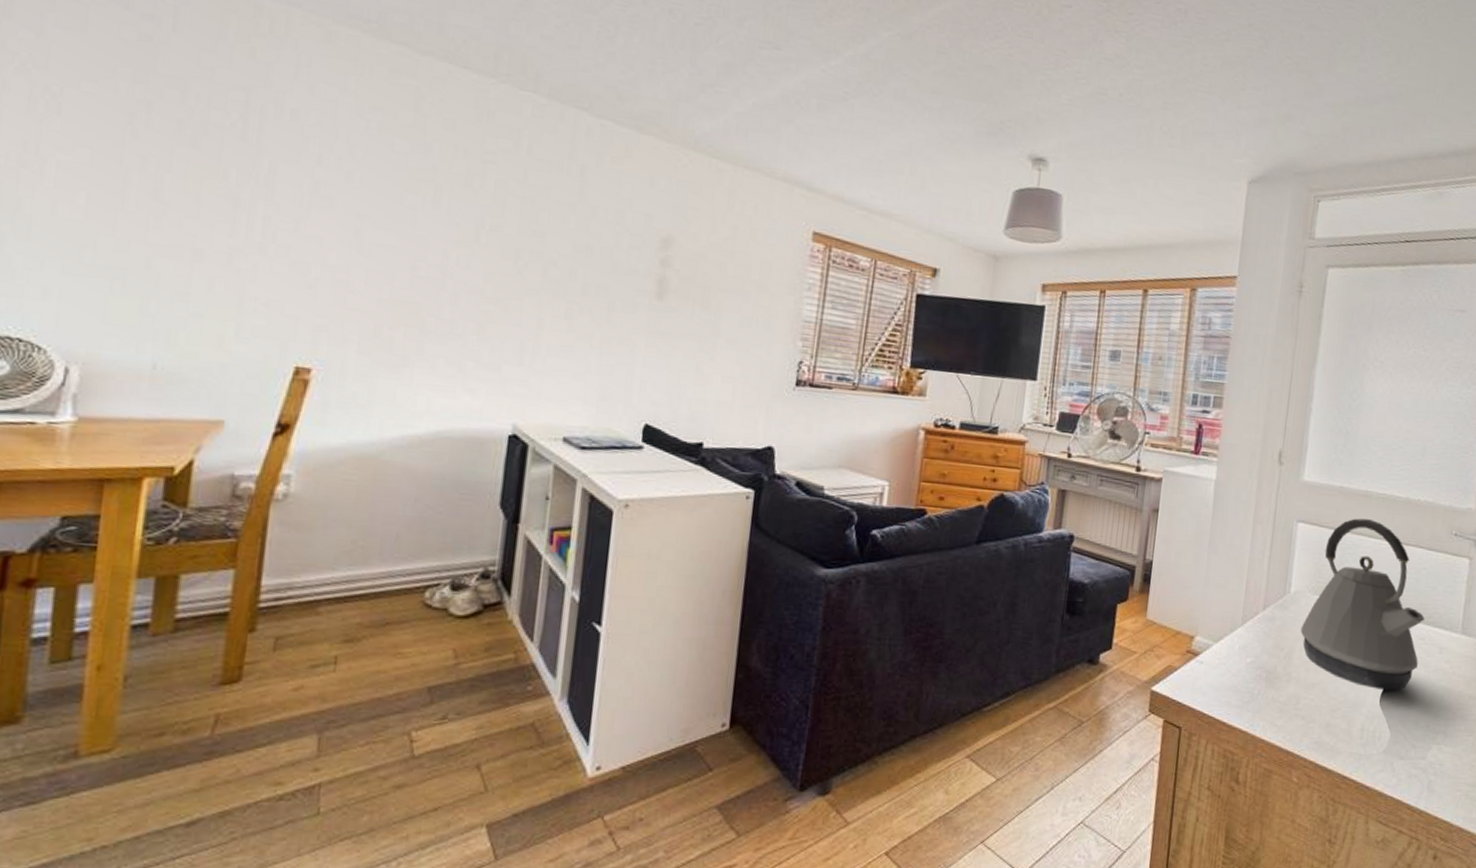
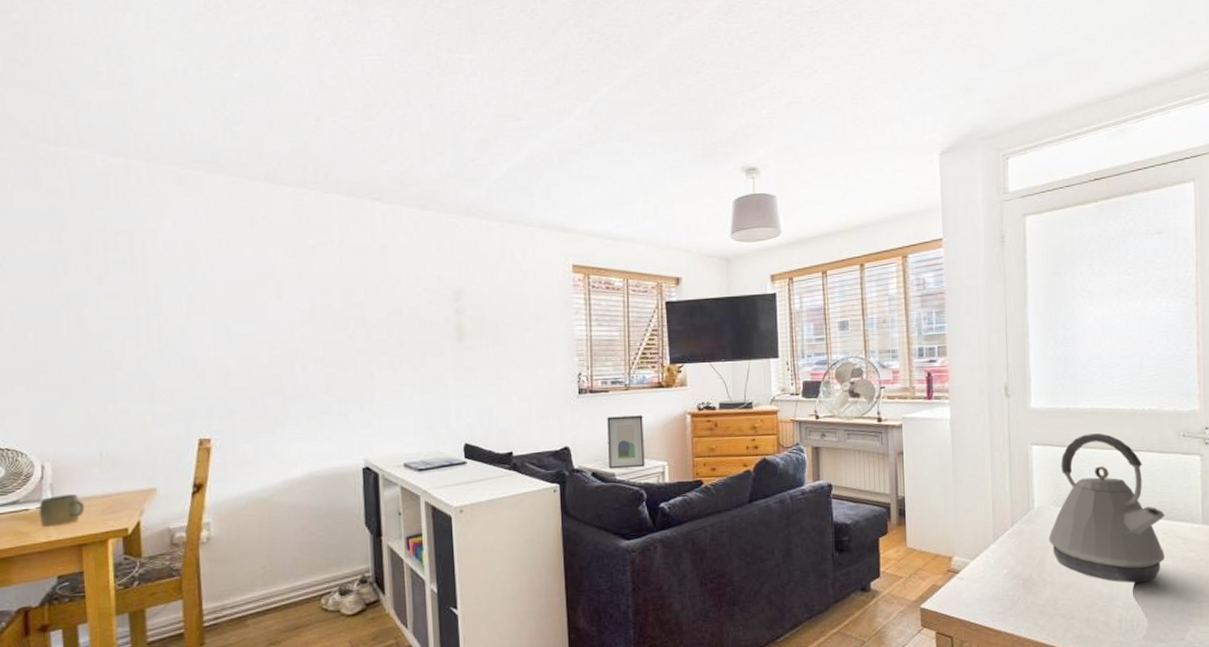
mug: none [48,410,119,452] -> present [38,494,85,528]
picture frame: none [818,418,868,484] -> present [607,415,645,469]

